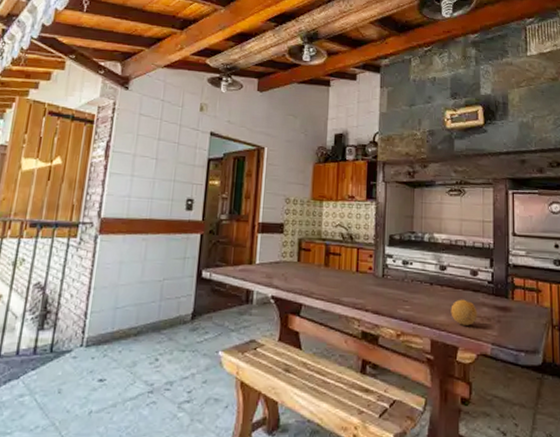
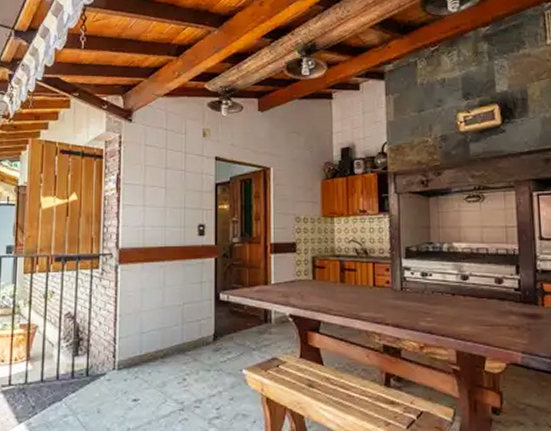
fruit: present [450,299,477,326] -> none [475,308,505,335]

